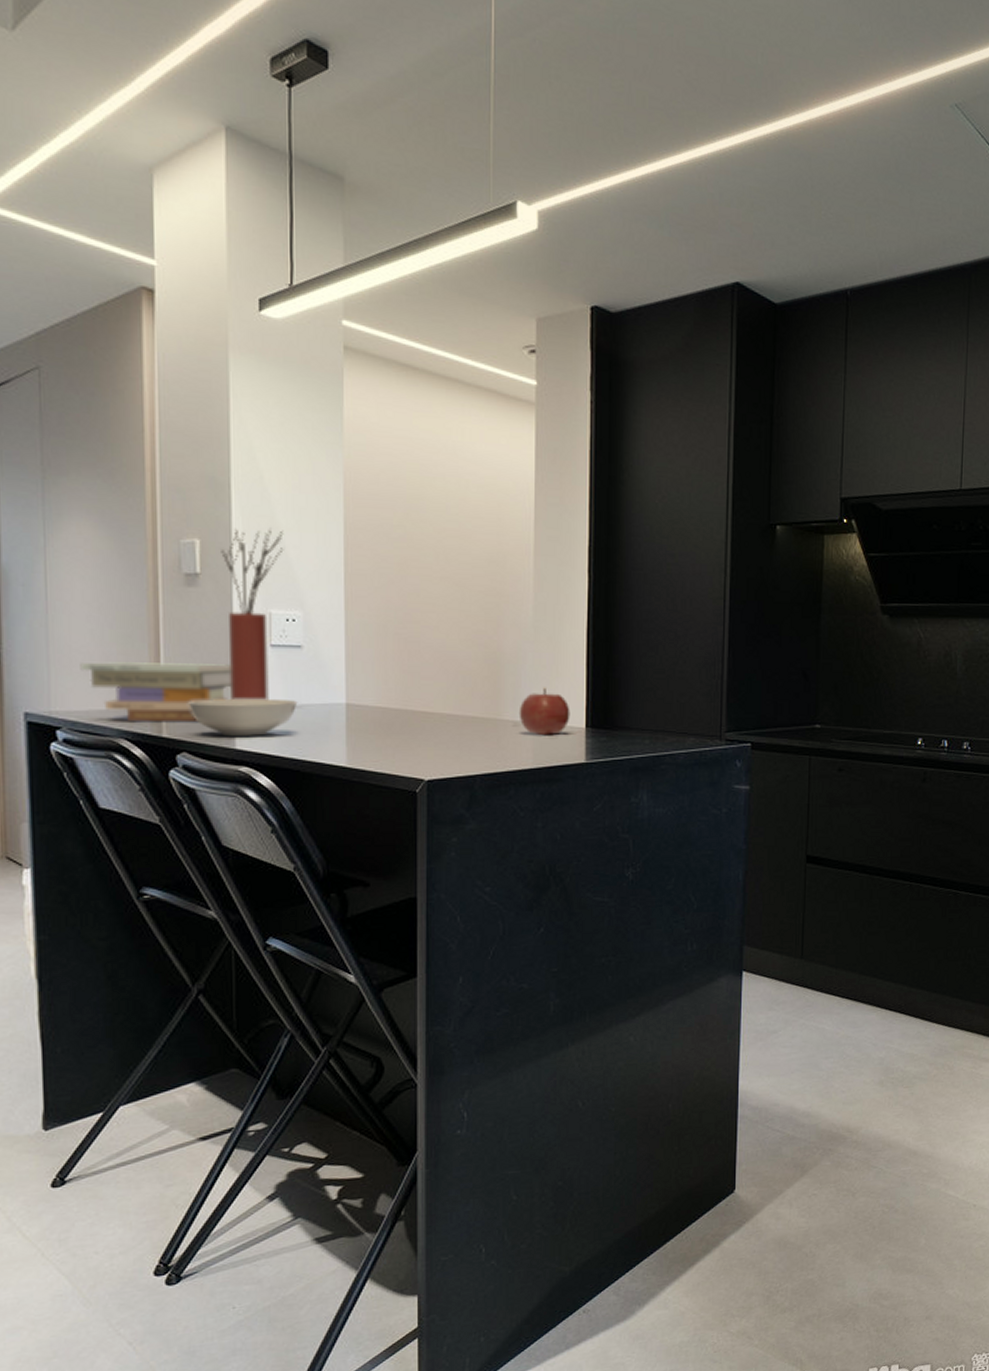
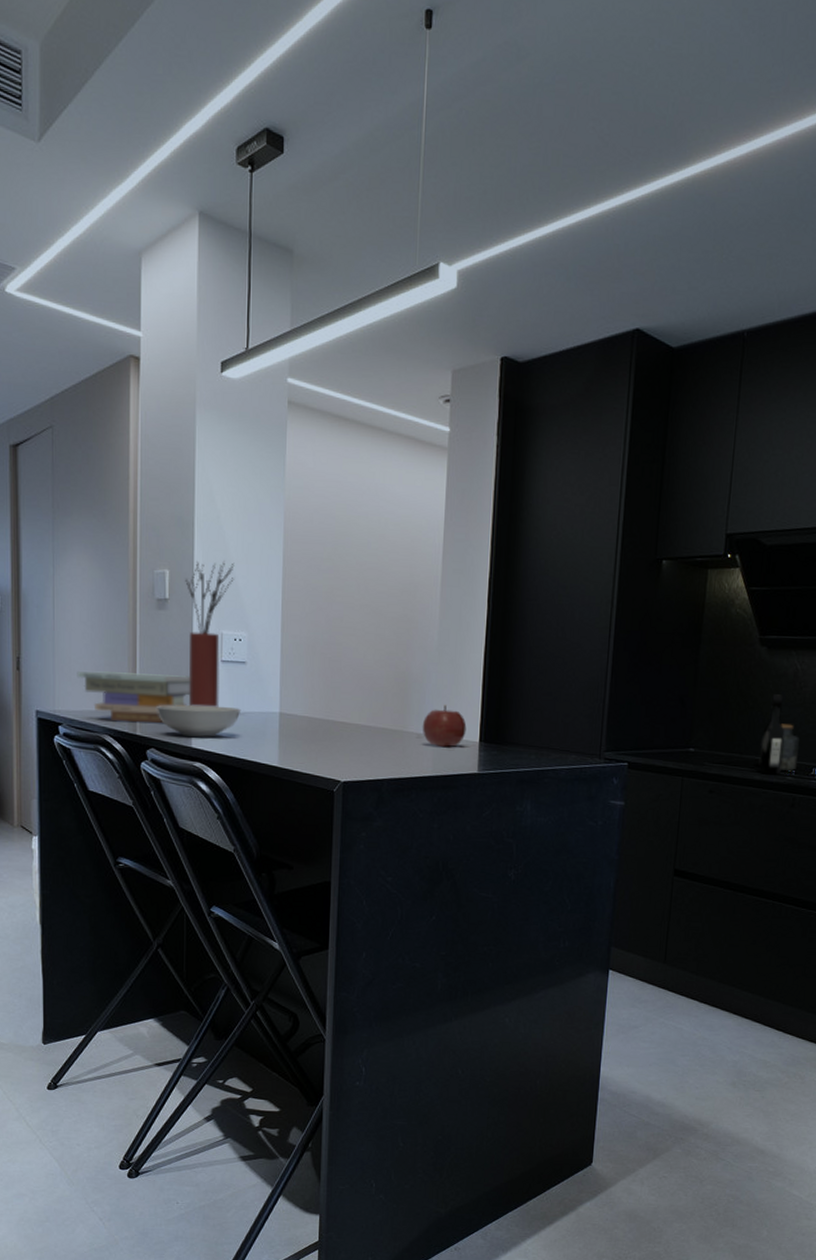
jar: none [887,694,928,743] -> present [758,723,801,771]
bottle: none [888,664,912,749] -> present [759,694,785,775]

